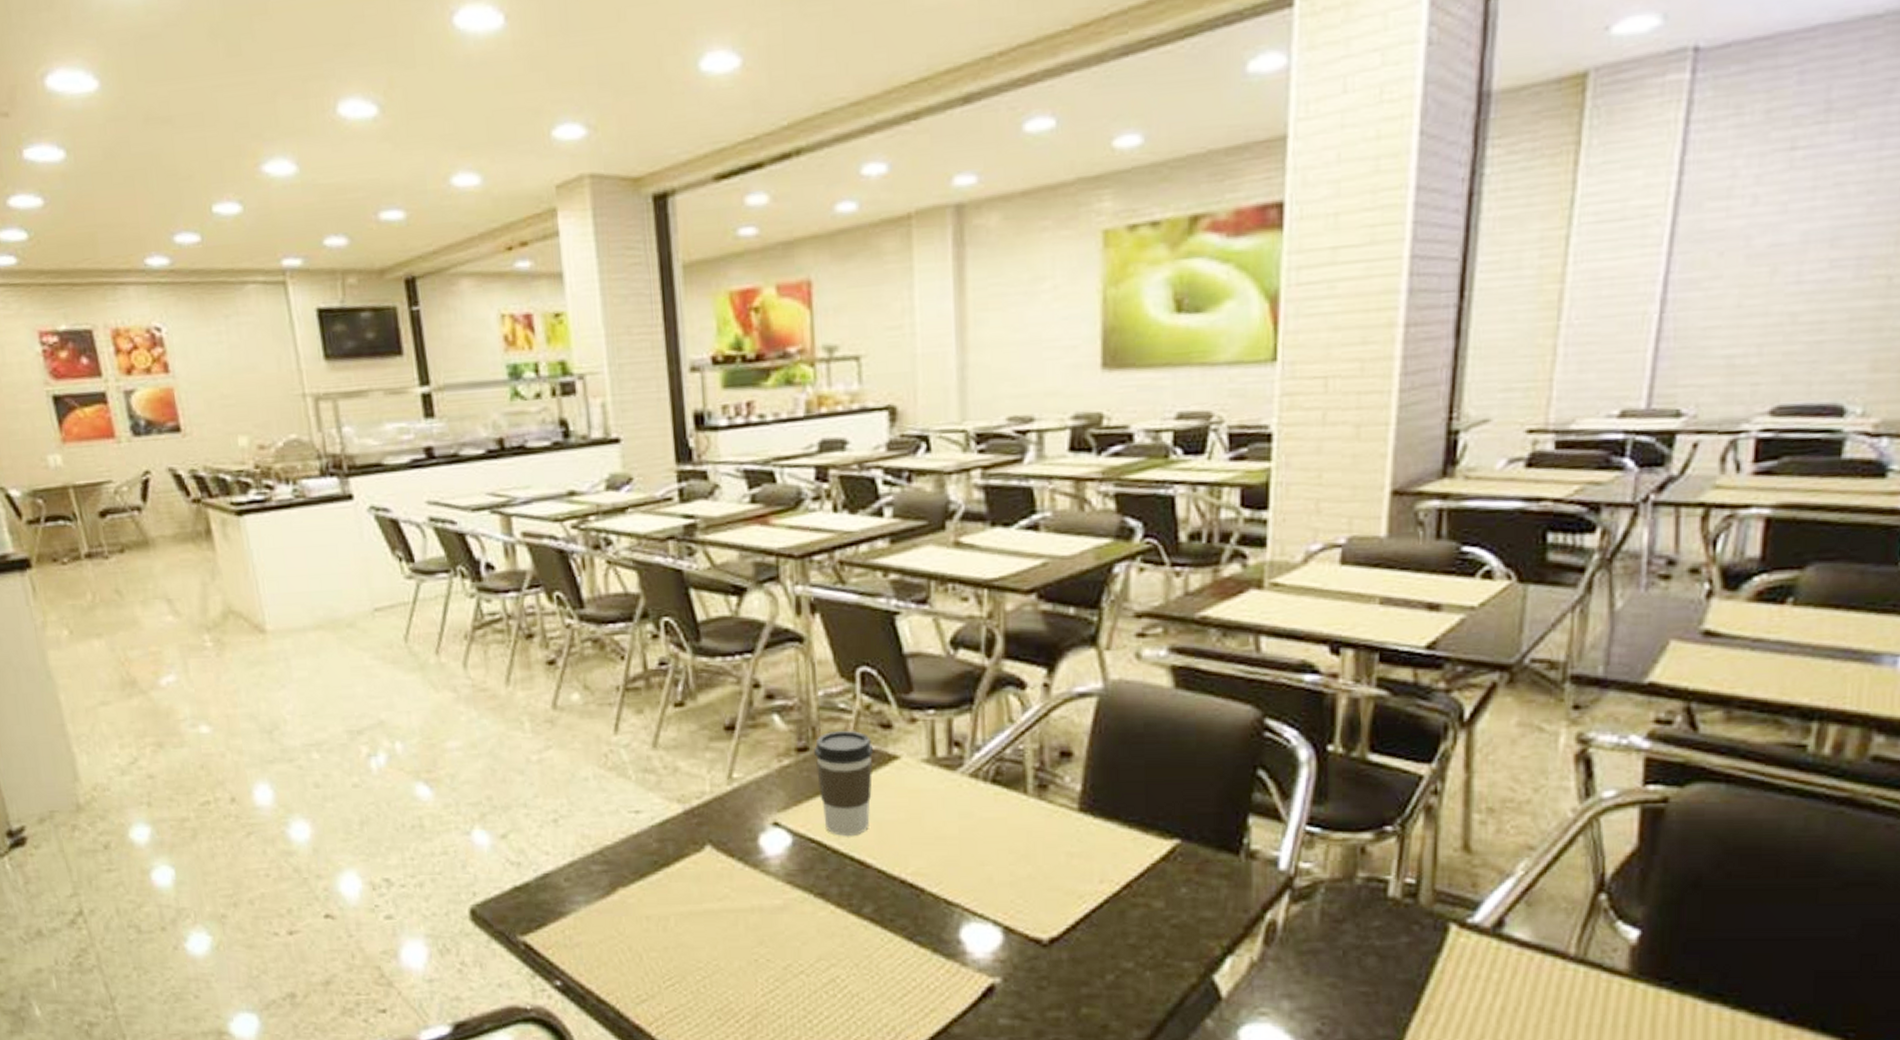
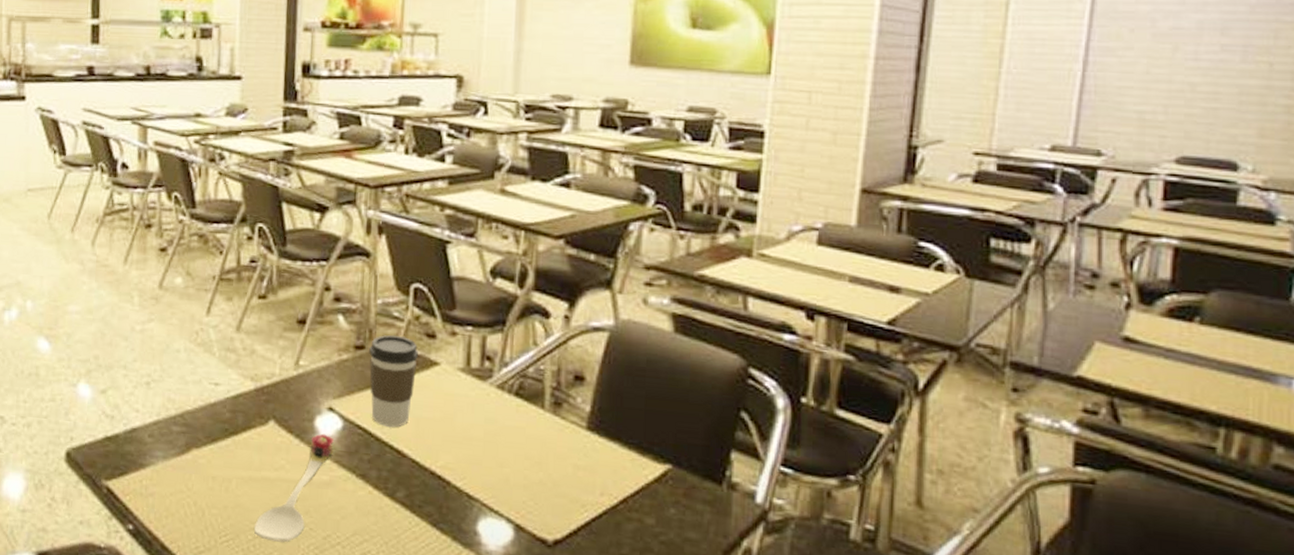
spoon: none [701,853,784,979] -> present [253,433,334,543]

